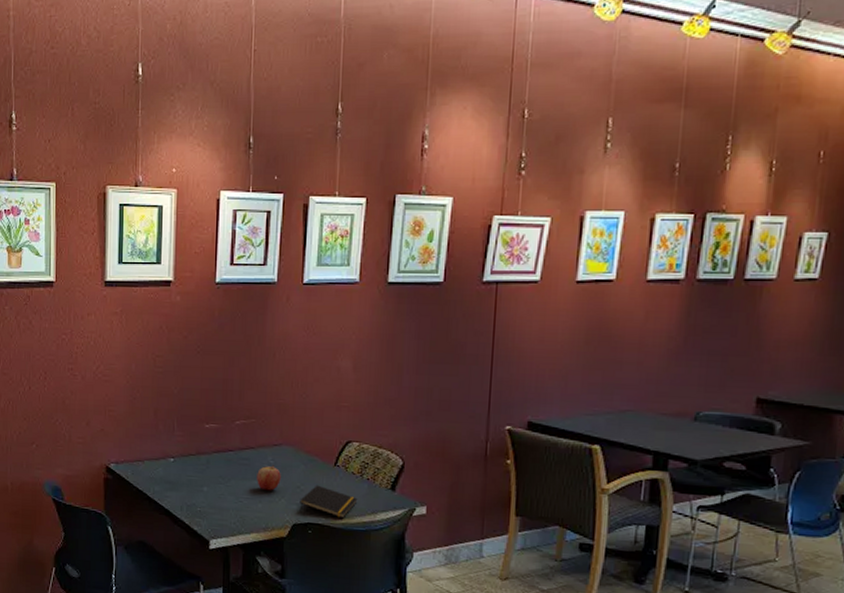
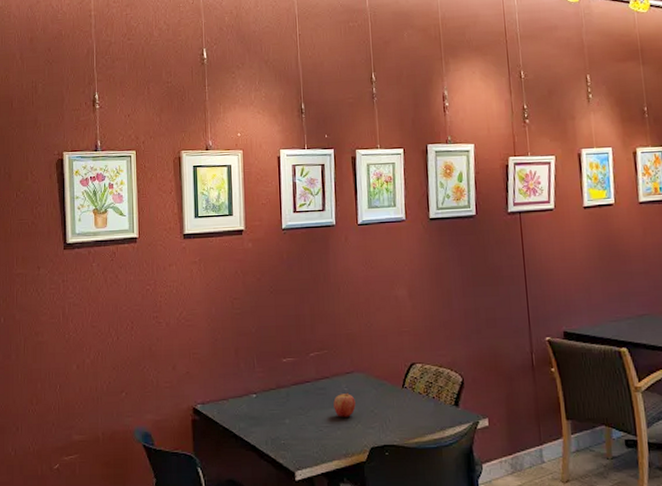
notepad: present [299,485,358,519] -> none [375,407,427,438]

